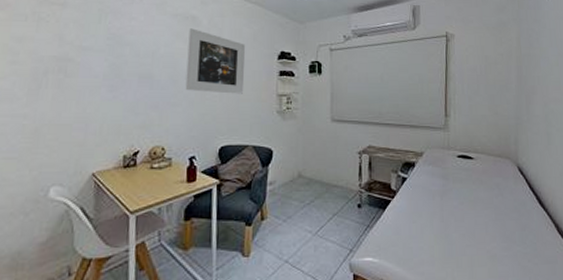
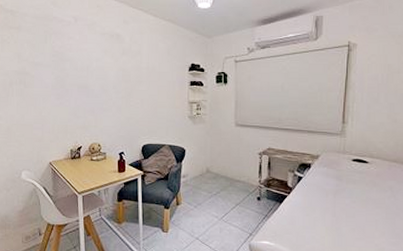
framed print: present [185,28,246,94] -> none [114,45,162,101]

